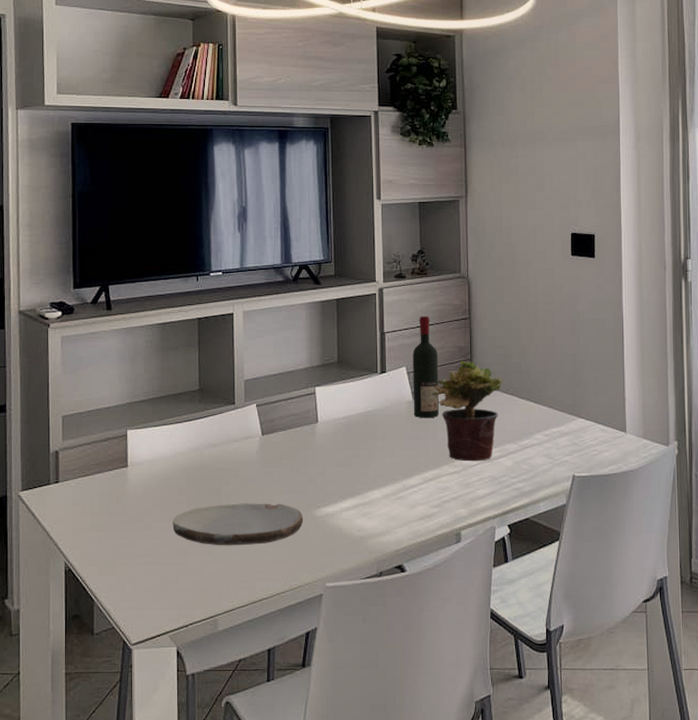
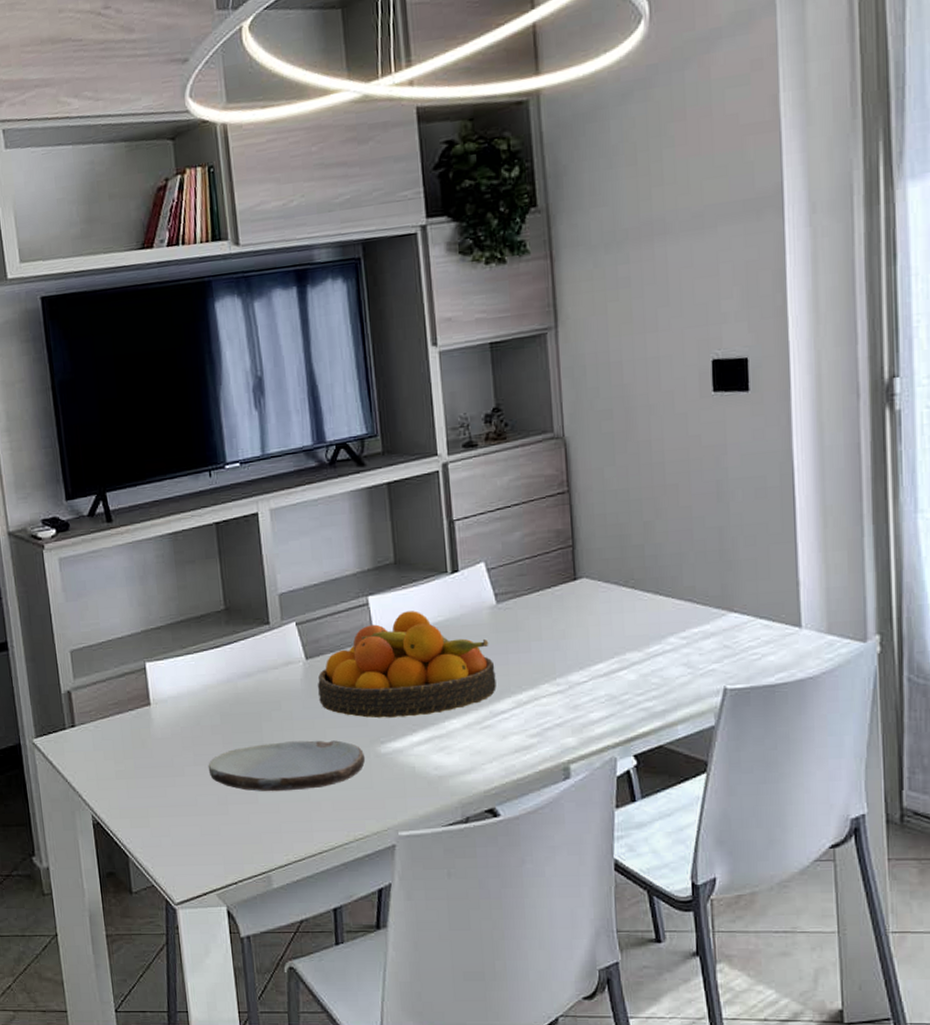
fruit bowl: none [270,401,409,487] -> present [318,611,496,718]
wine bottle: present [413,316,439,419] -> none [493,493,532,627]
potted plant: present [431,360,503,462] -> none [521,548,620,678]

